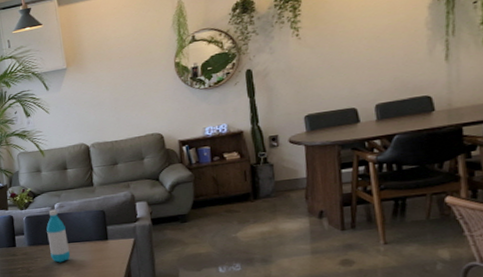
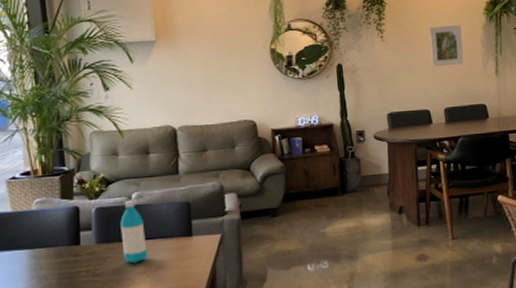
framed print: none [356,8,402,61] -> present [429,24,464,67]

